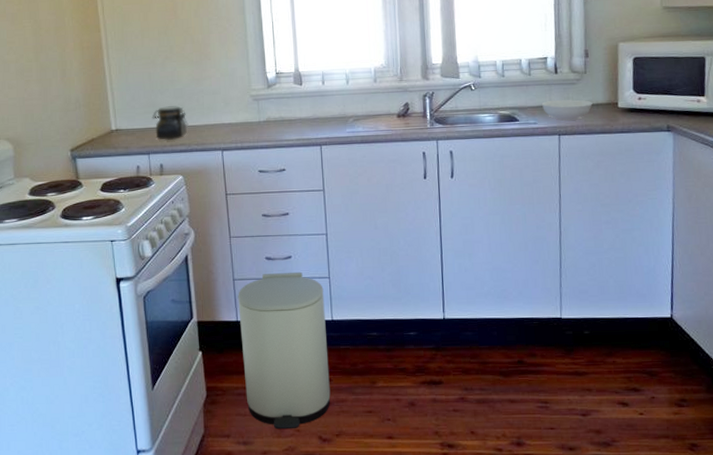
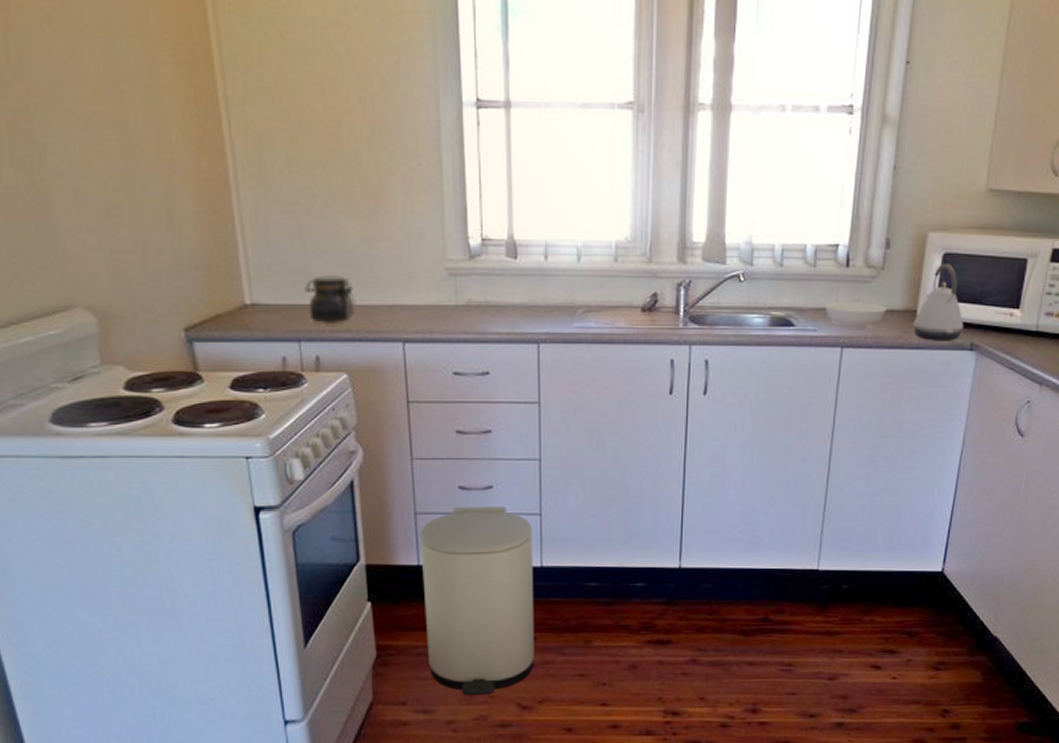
kettle: none [616,65,660,126] -> present [913,264,964,342]

